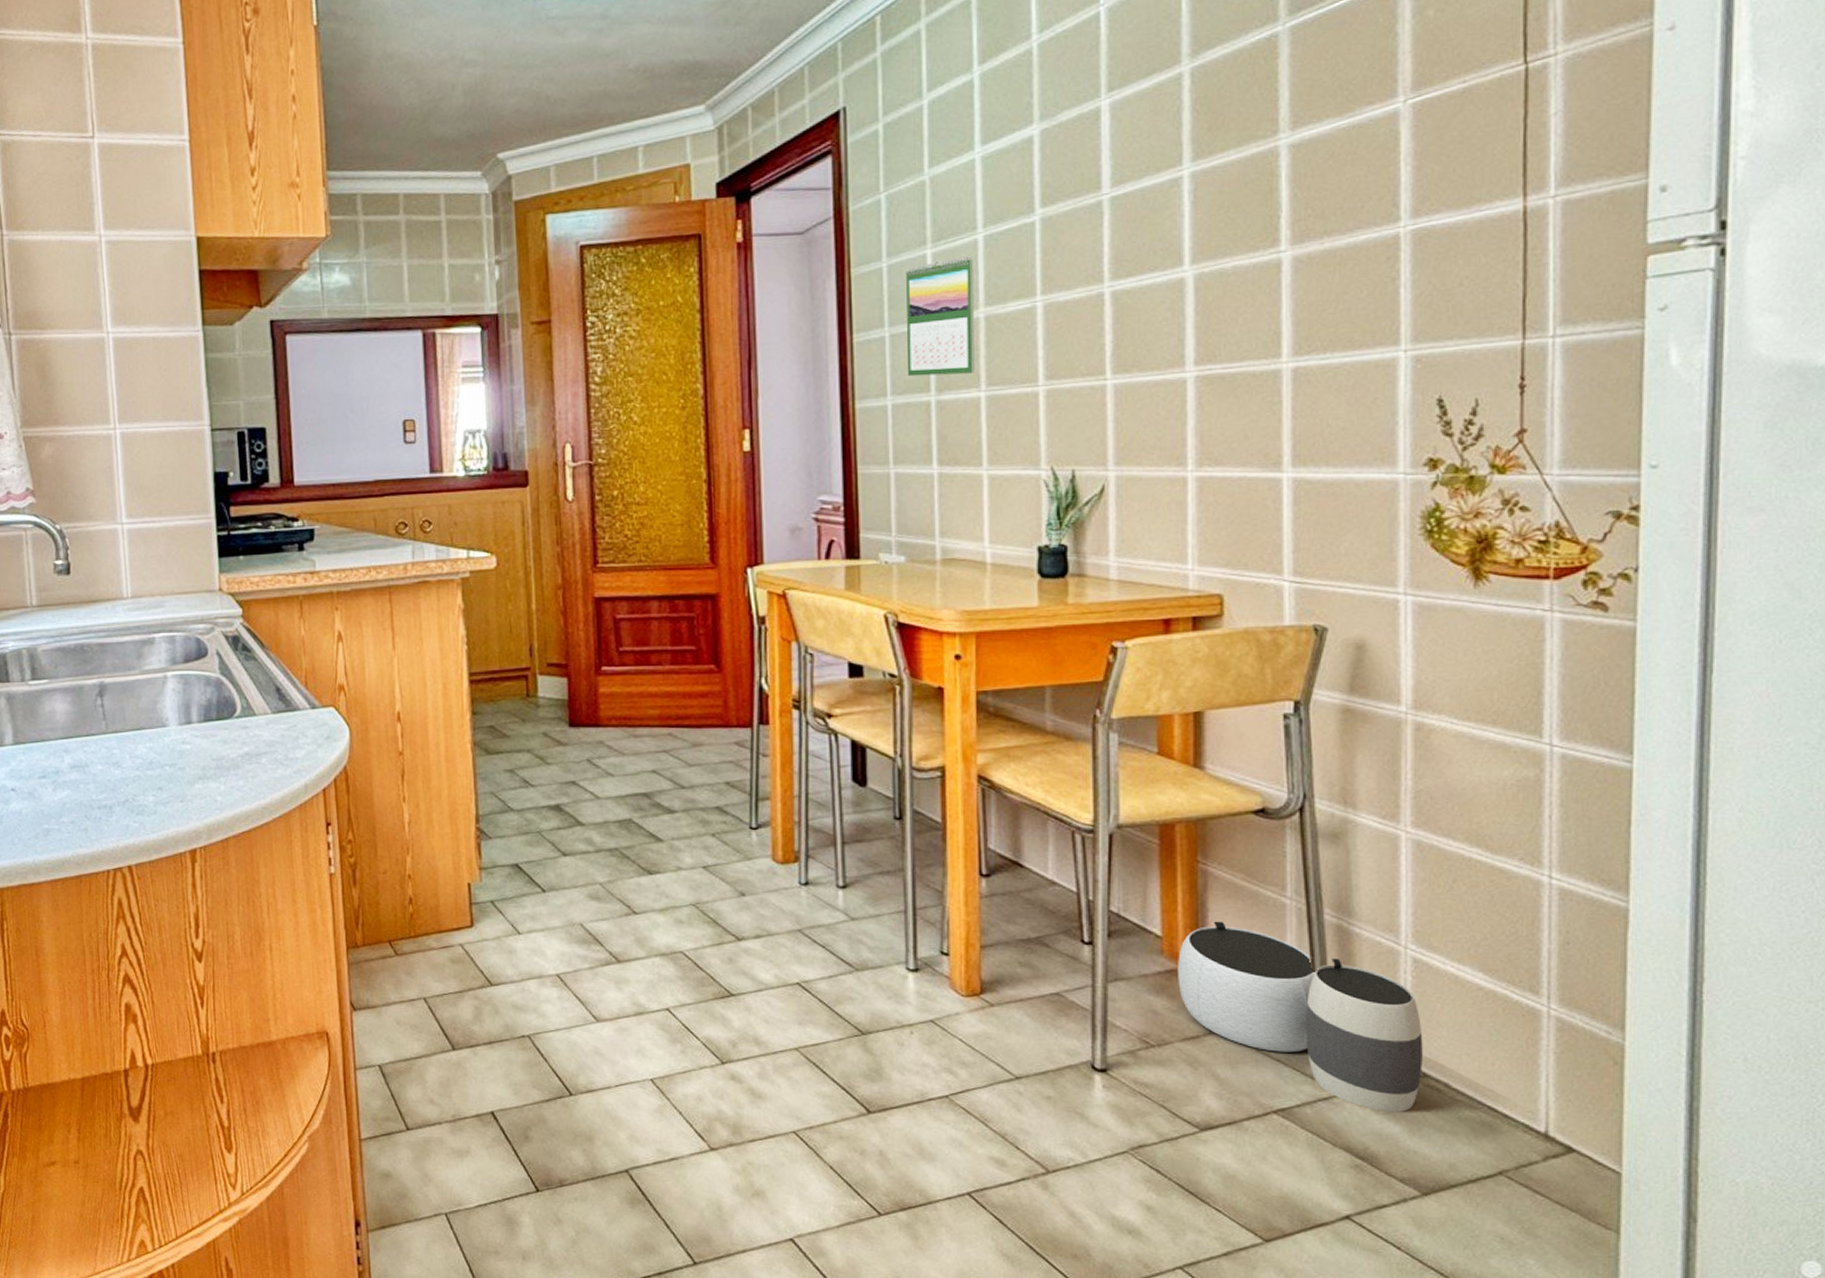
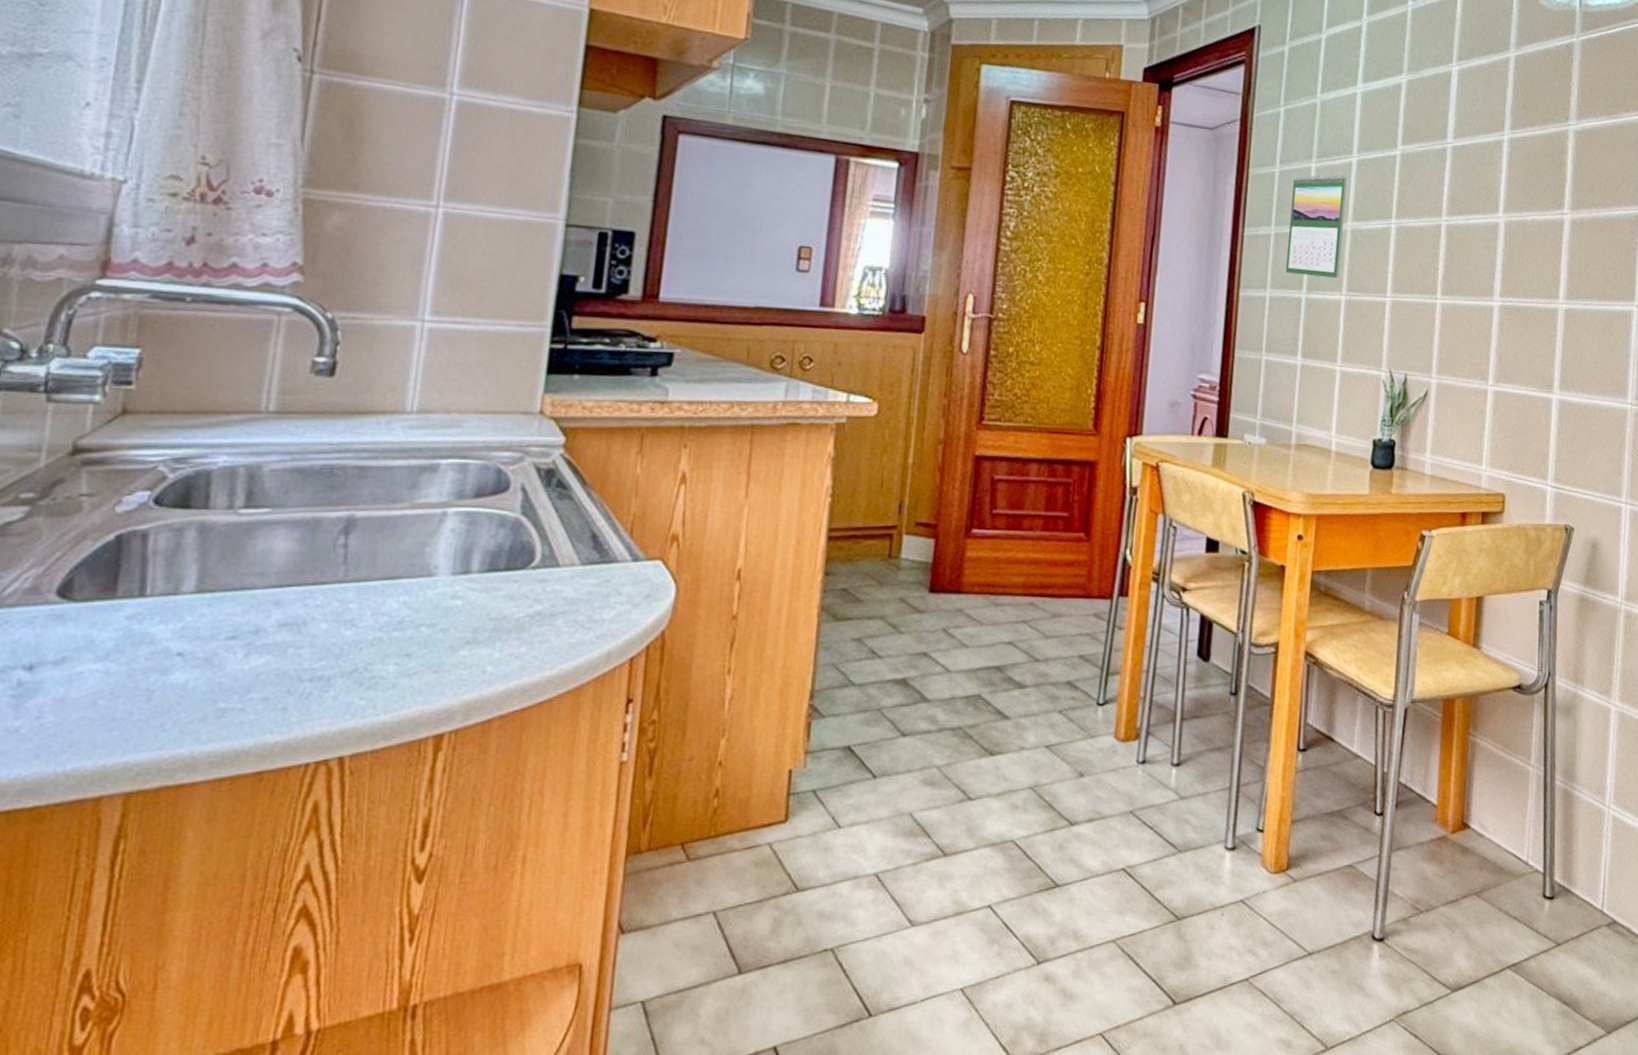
waste basket: present [1178,921,1423,1112] -> none [1446,789,1616,959]

